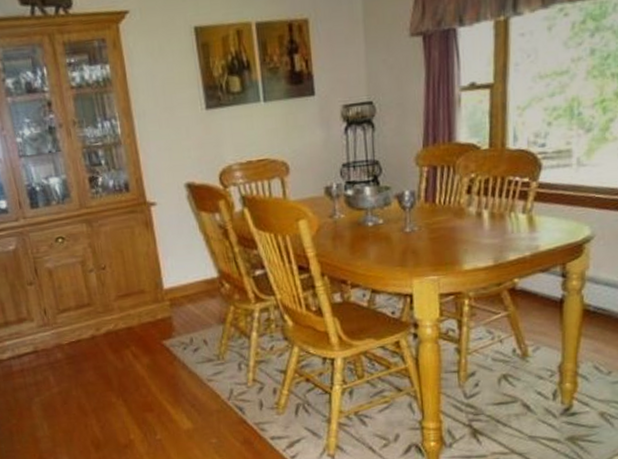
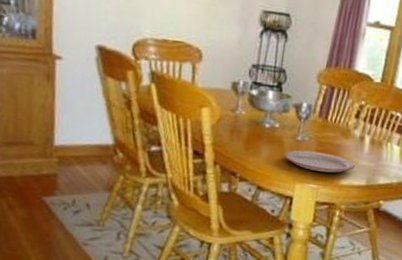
plate: none [394,239,477,262] -> present [283,150,355,173]

